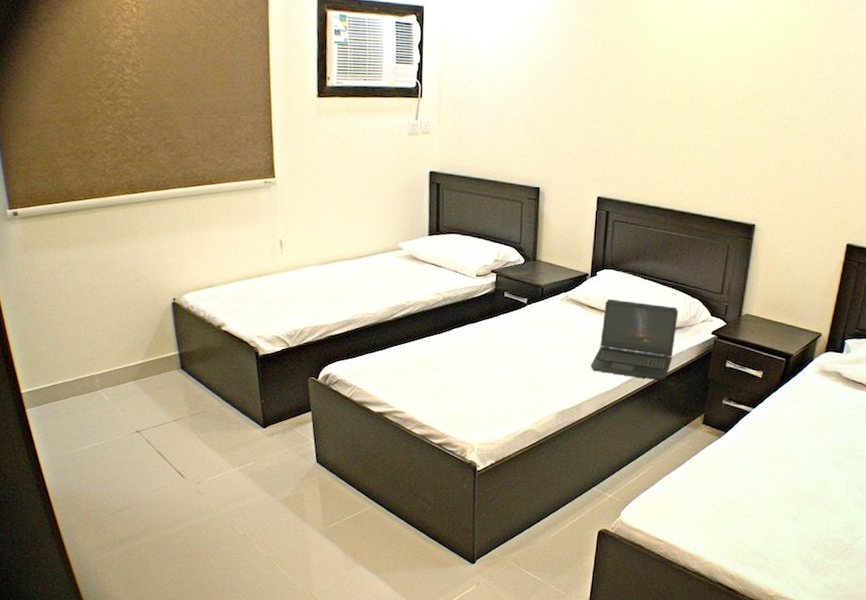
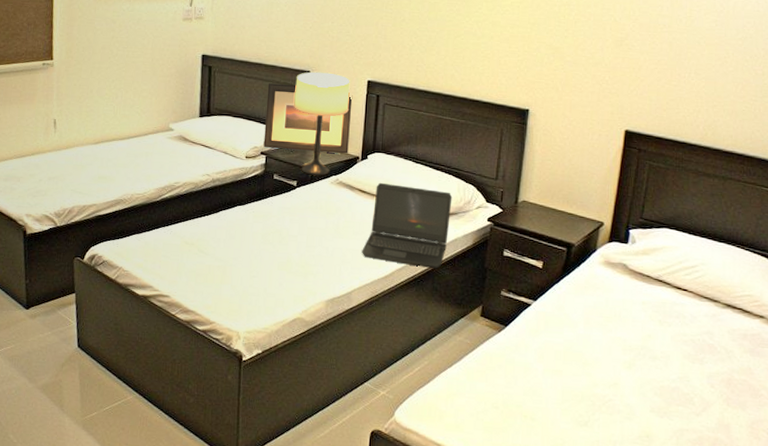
picture frame: none [494,200,583,271] -> present [263,83,353,154]
table lamp: none [523,188,580,293] -> present [293,71,350,176]

